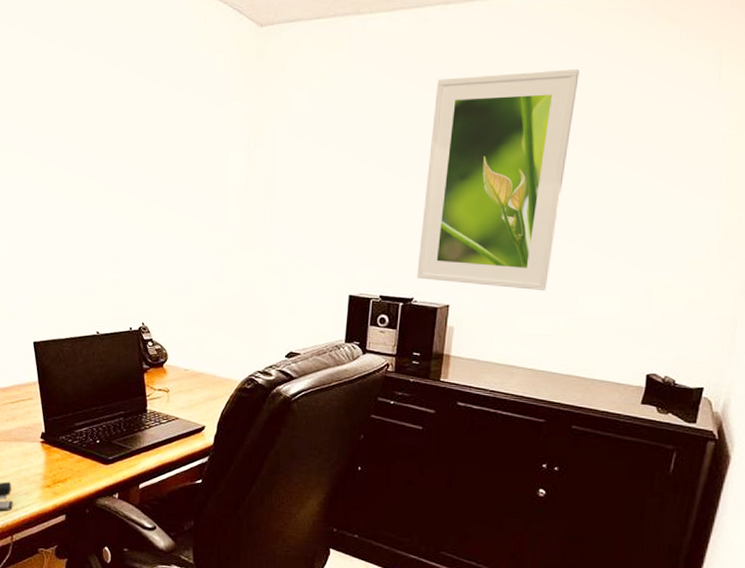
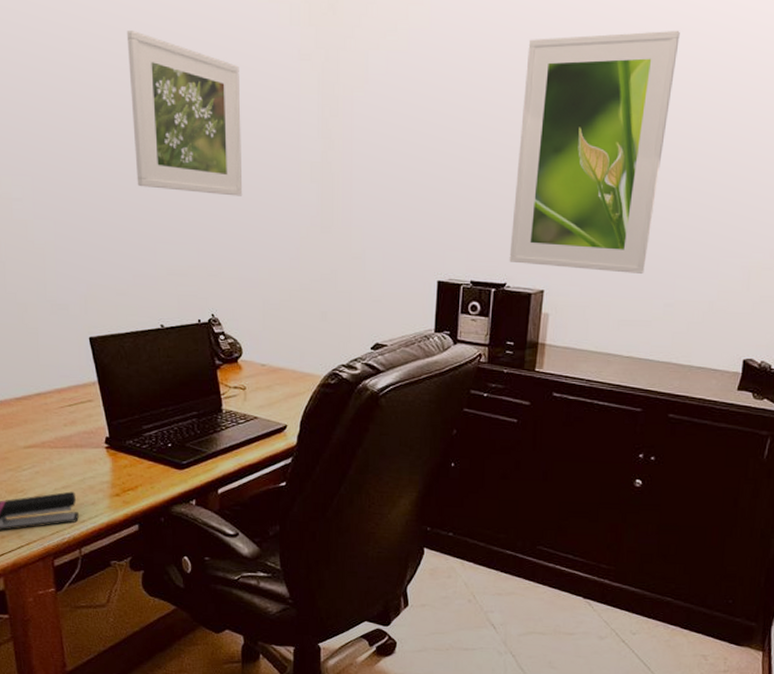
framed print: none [82,78,177,218] -> present [126,31,243,196]

